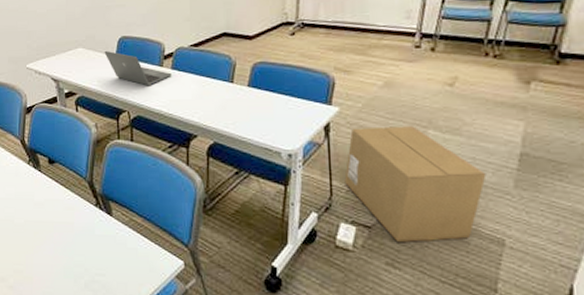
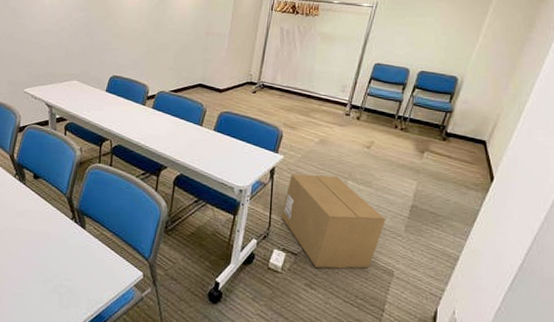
laptop: present [104,50,172,86] -> none [96,85,152,121]

